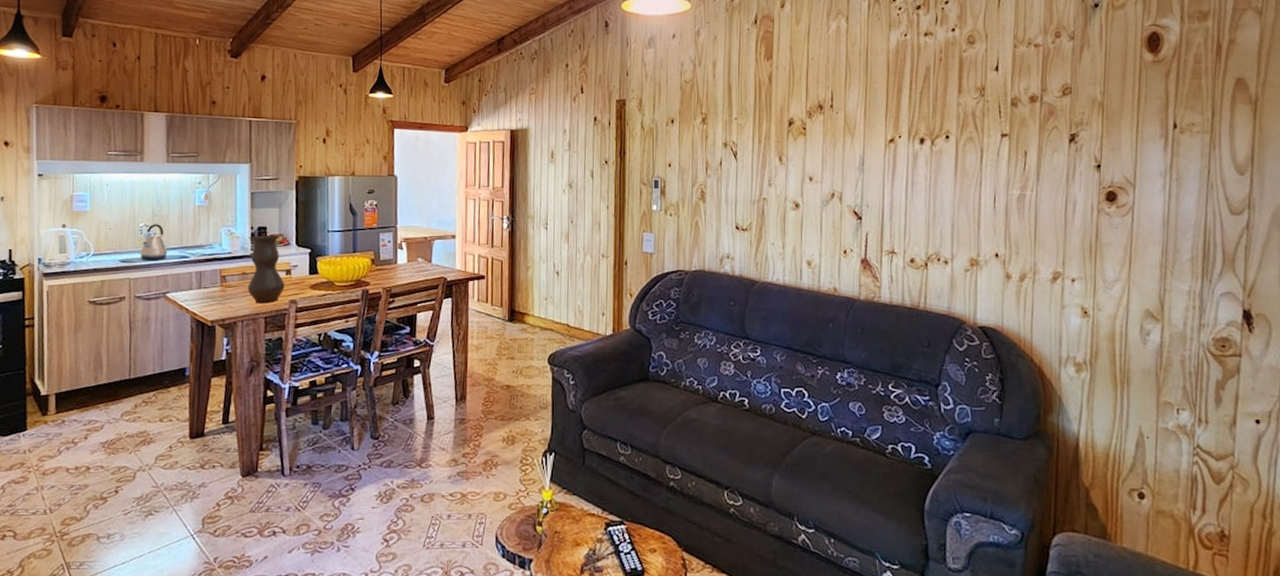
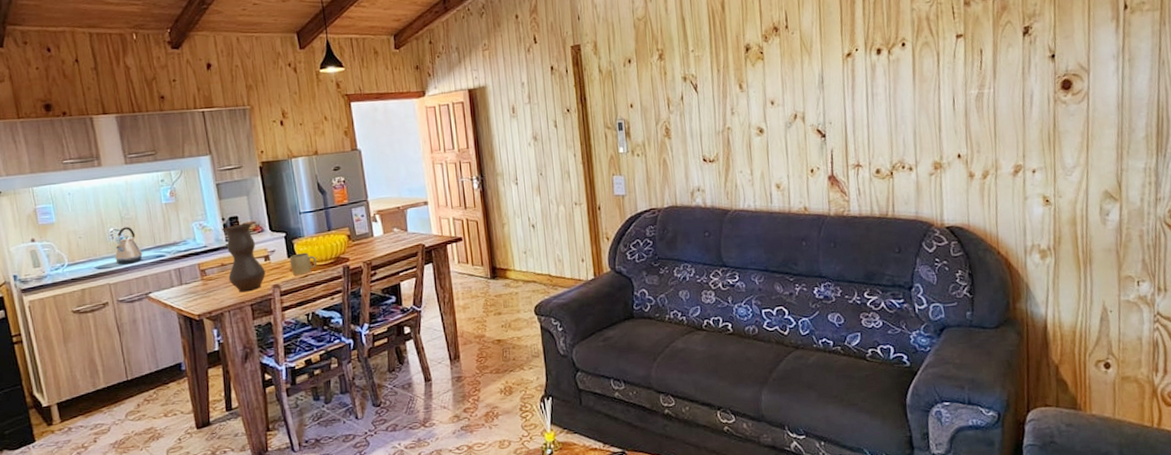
mug: none [310,271,338,295] -> present [289,252,318,277]

